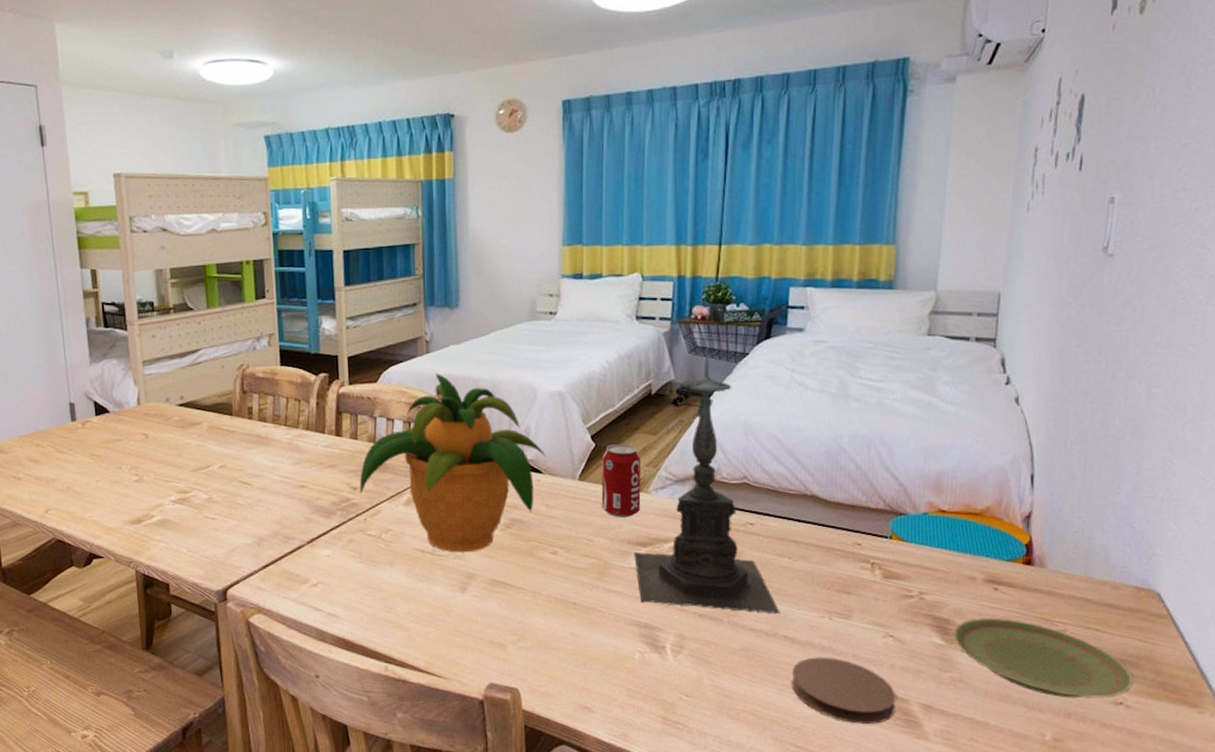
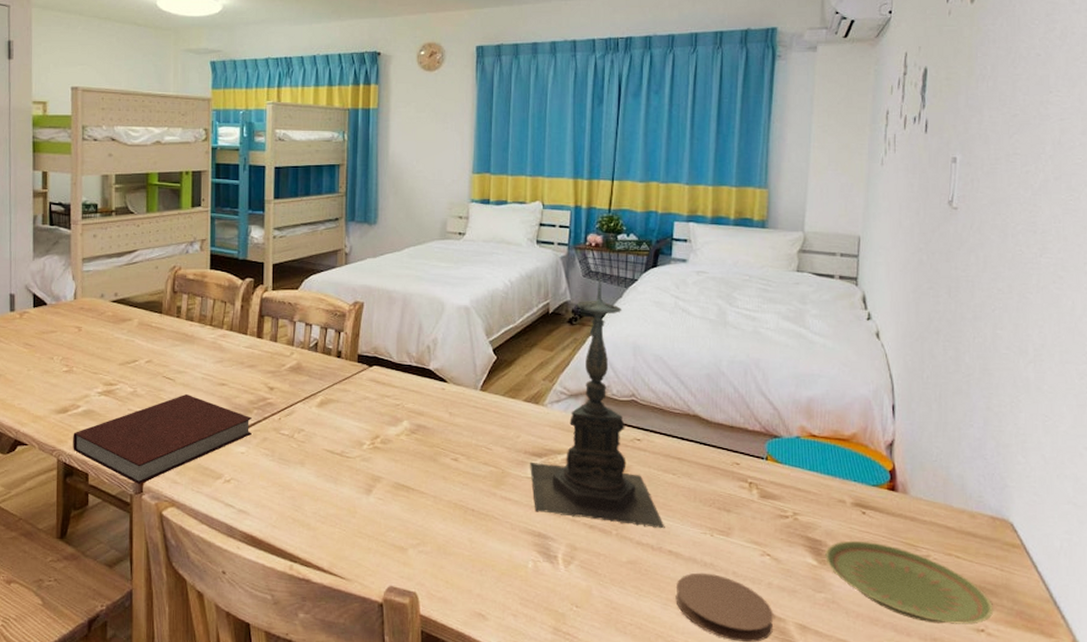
notebook: none [149,498,337,593] -> present [73,393,252,485]
potted plant: present [359,373,546,553] -> none [276,283,451,456]
beverage can: present [601,444,641,518] -> none [501,358,538,428]

